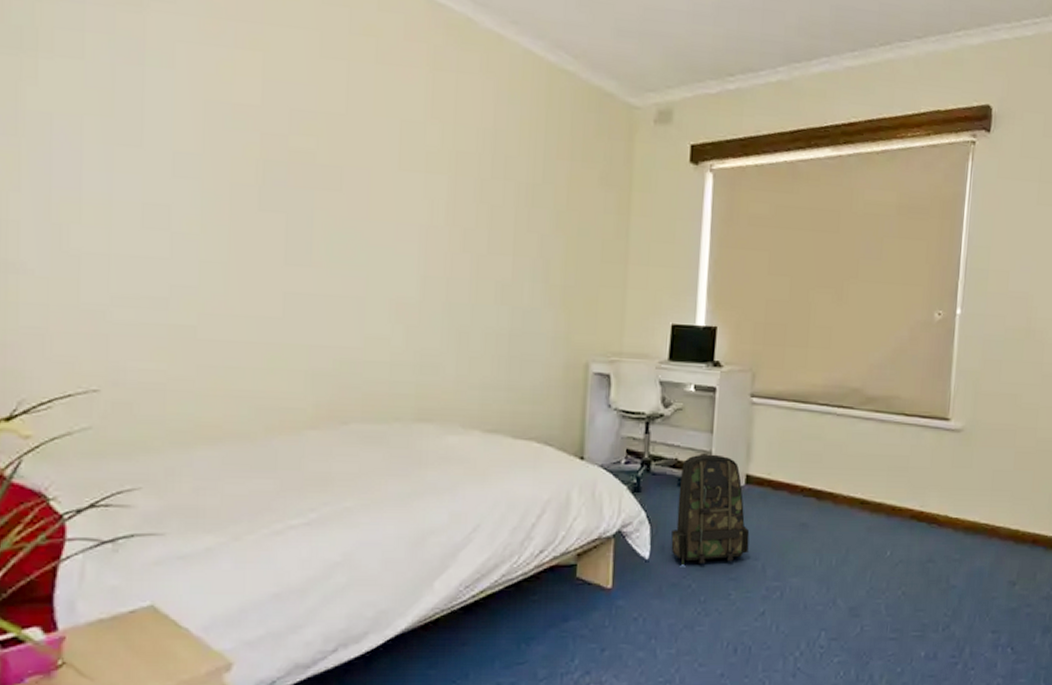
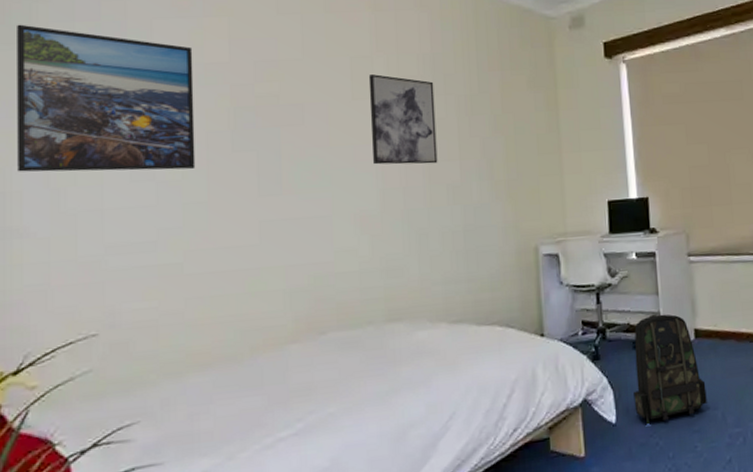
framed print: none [15,25,220,223] -> present [17,24,196,172]
wall art: none [416,144,493,256] -> present [368,74,438,165]

